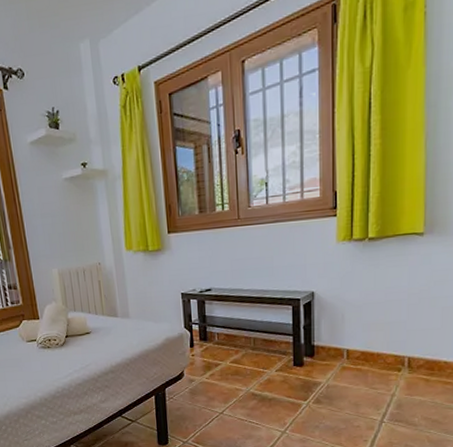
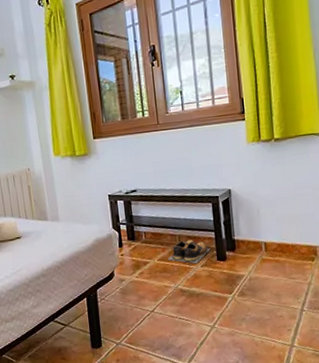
shoes: none [240,343,287,368] -> present [167,240,210,264]

